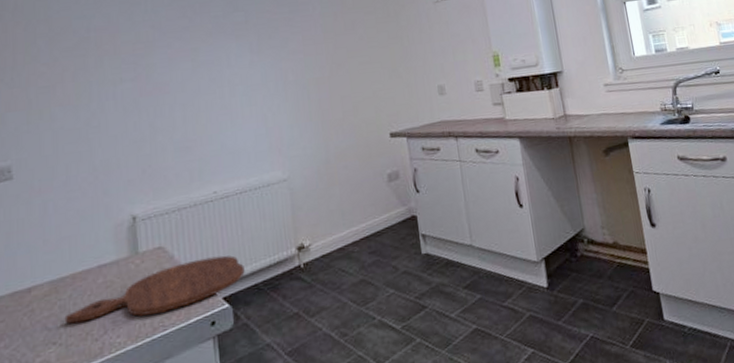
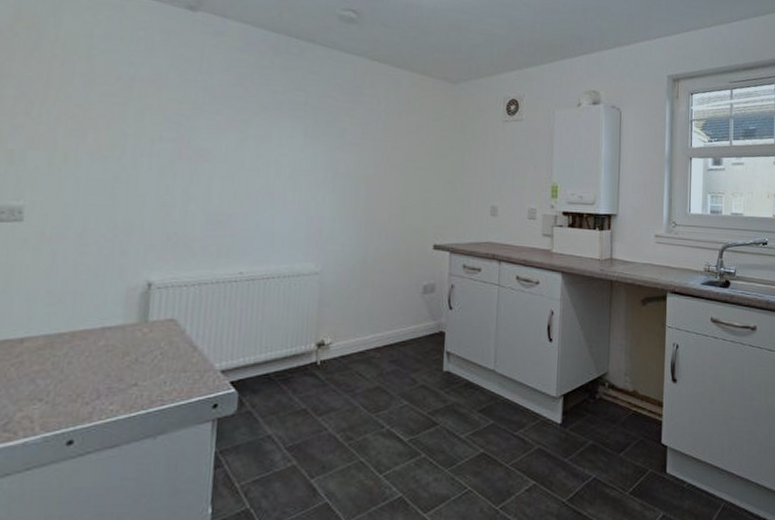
cutting board: present [64,255,245,324] -> none [55,338,259,386]

